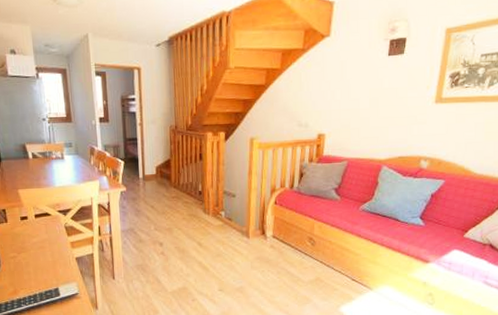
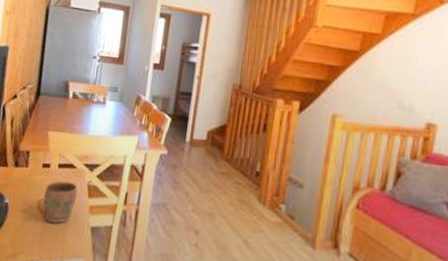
mug: none [28,227,58,261] -> present [43,180,77,224]

